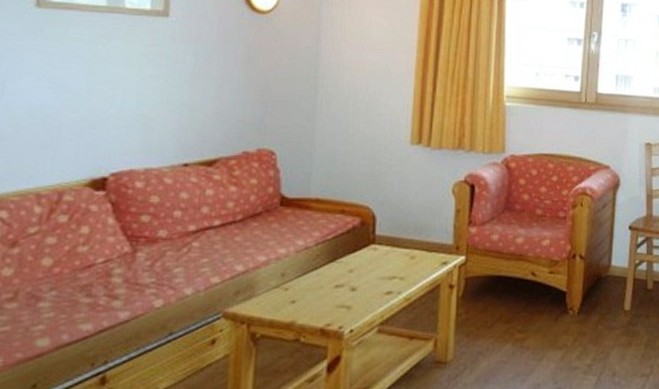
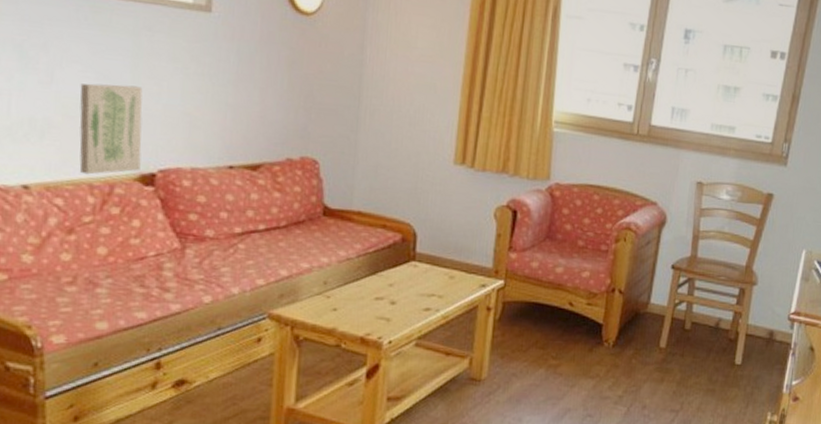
wall art: none [27,92,97,184] -> present [79,83,143,175]

